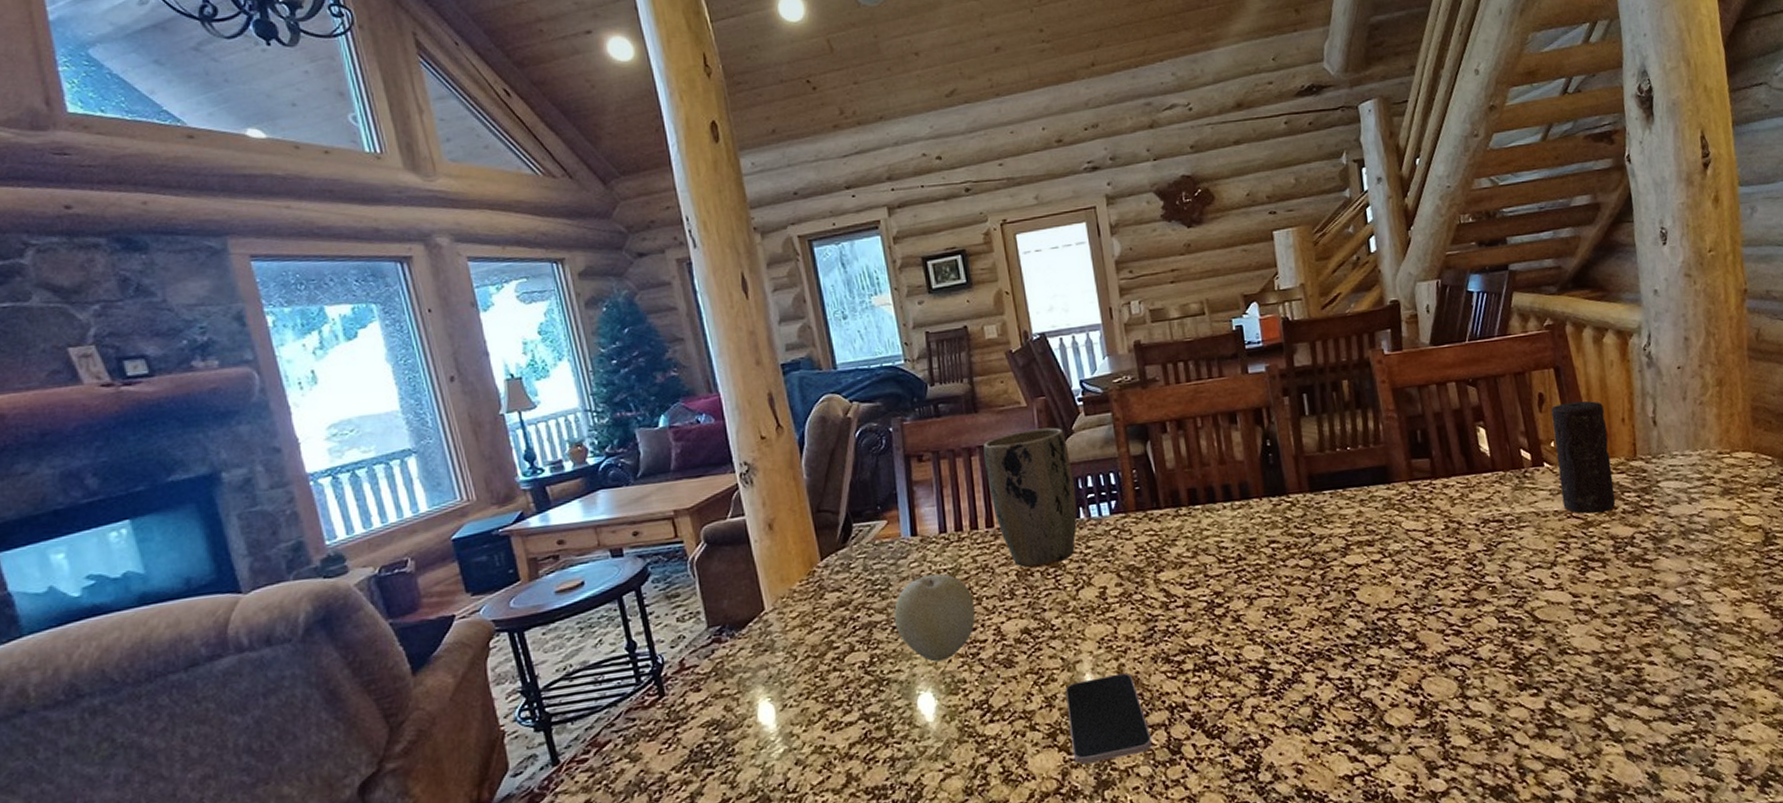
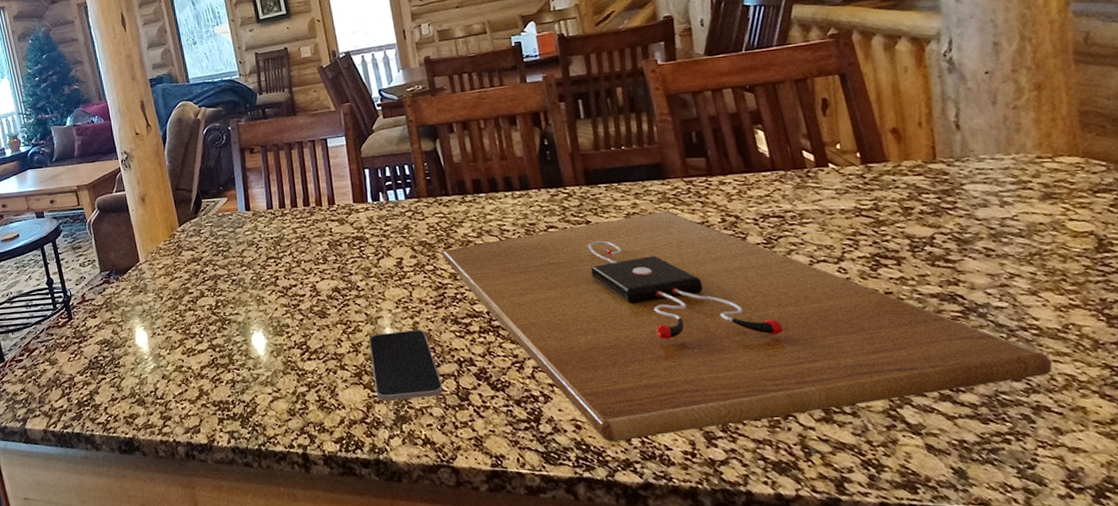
fruit: present [893,574,976,662] -> none [233,241,296,309]
plant pot: present [983,427,1077,568] -> none [301,127,378,240]
cutting board: none [1152,518,1729,785] -> present [442,210,1052,442]
candle: present [1551,401,1616,514] -> none [836,105,912,214]

